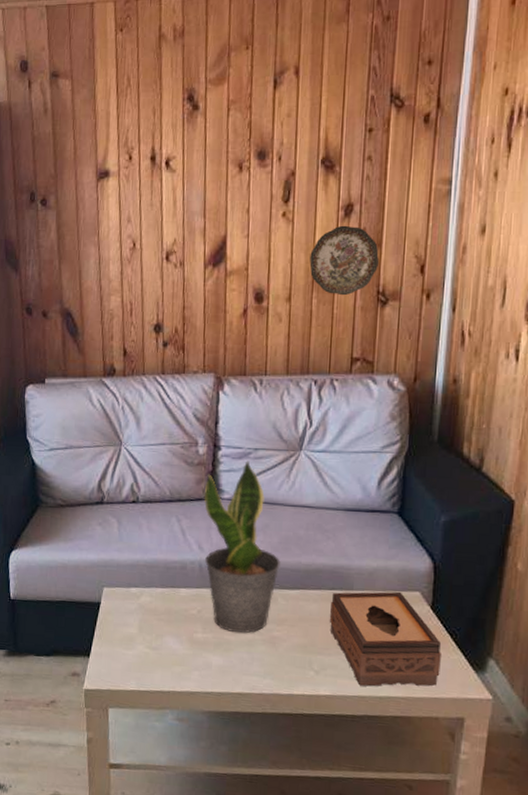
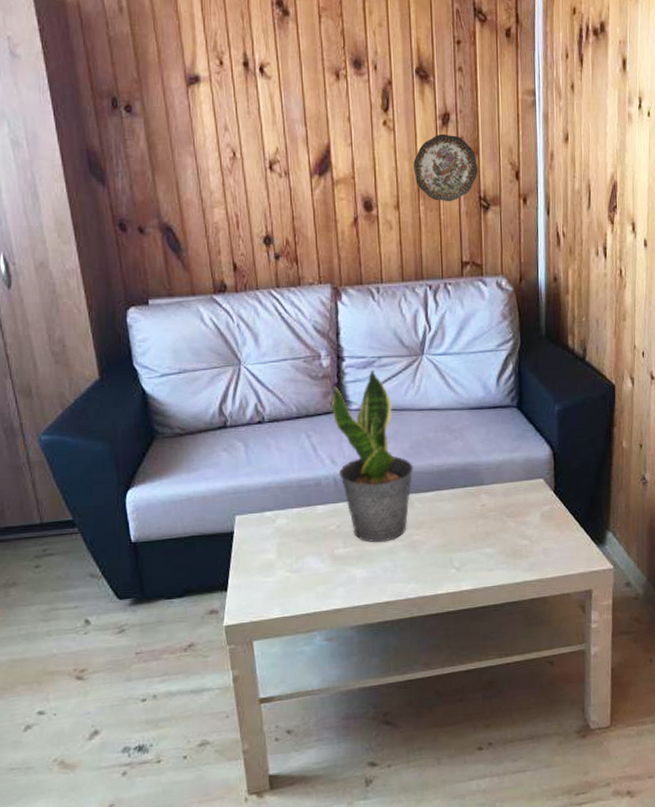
tissue box: present [330,591,441,687] -> none [465,481,567,576]

